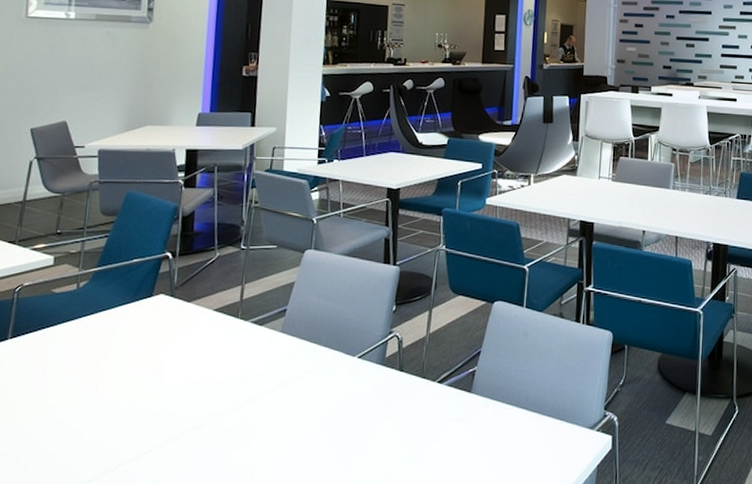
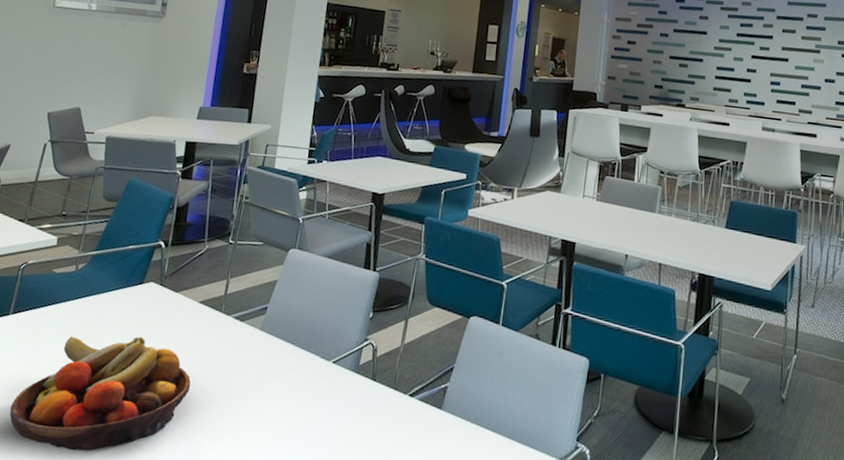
fruit bowl: none [18,349,212,469] -> present [9,336,191,452]

